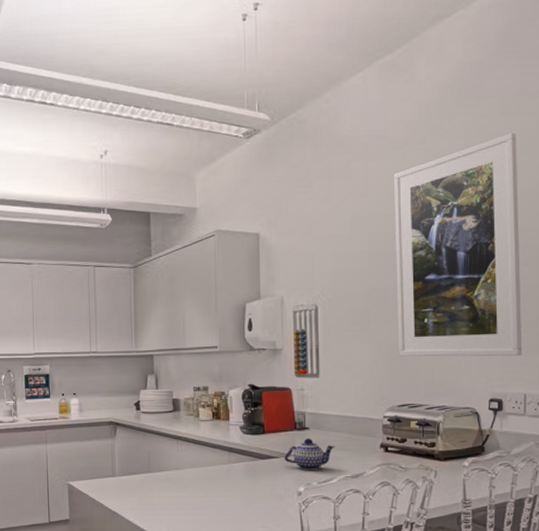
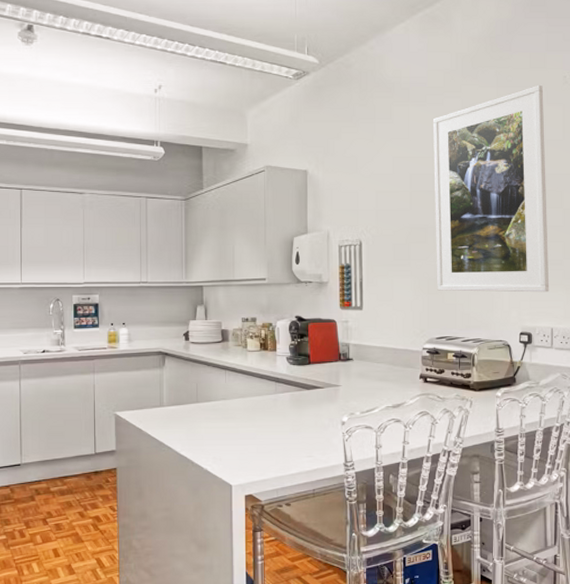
teapot: present [284,438,335,471] -> none [329,369,378,401]

